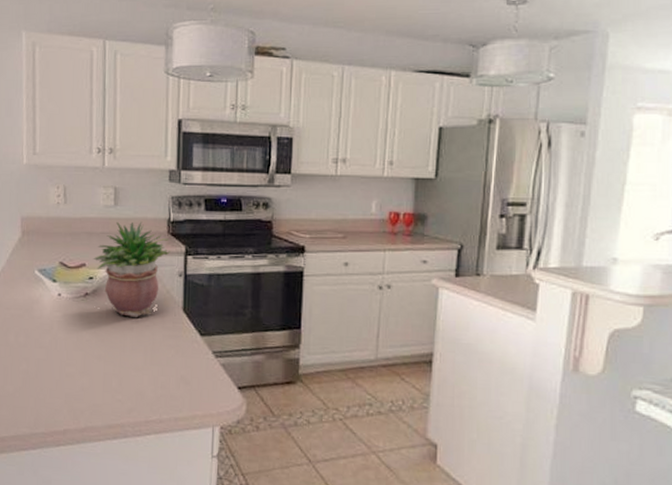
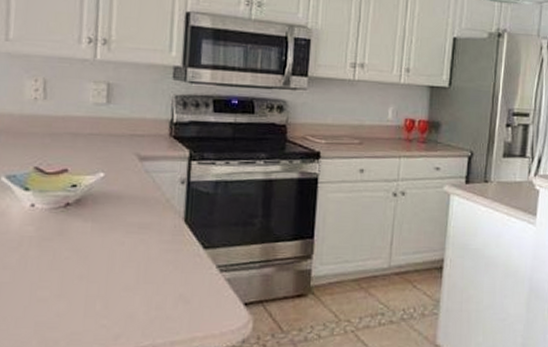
potted plant: present [93,222,170,318] -> none [77,122,172,231]

